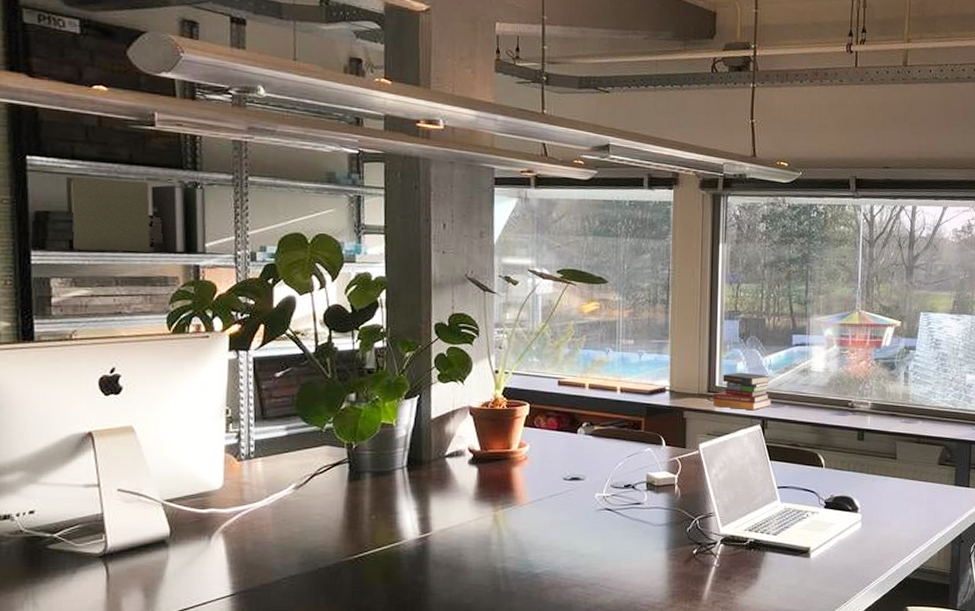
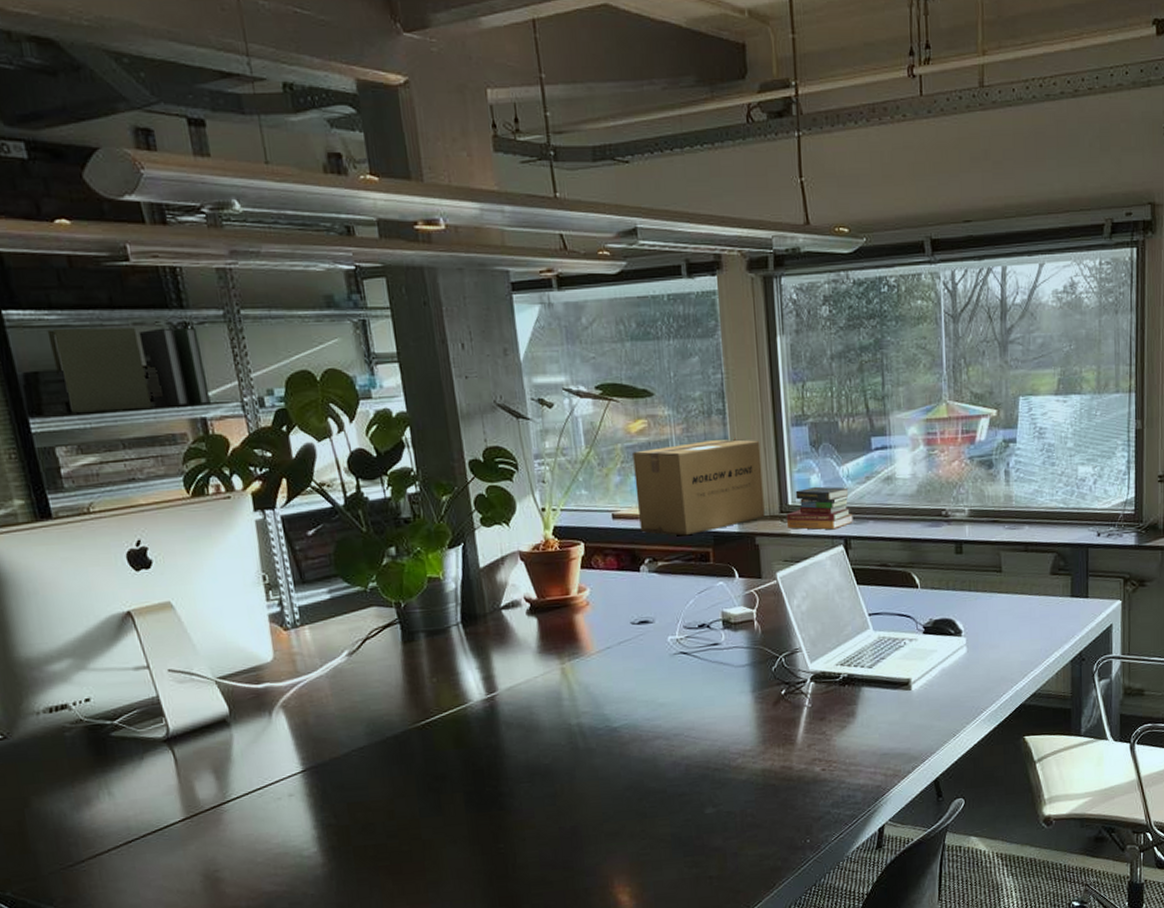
box: none [582,325,696,405] -> present [633,439,765,536]

